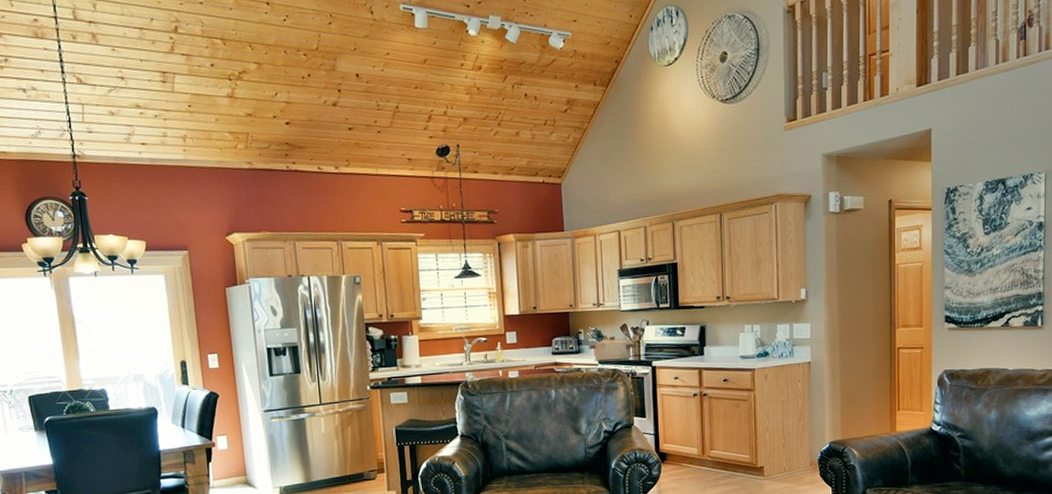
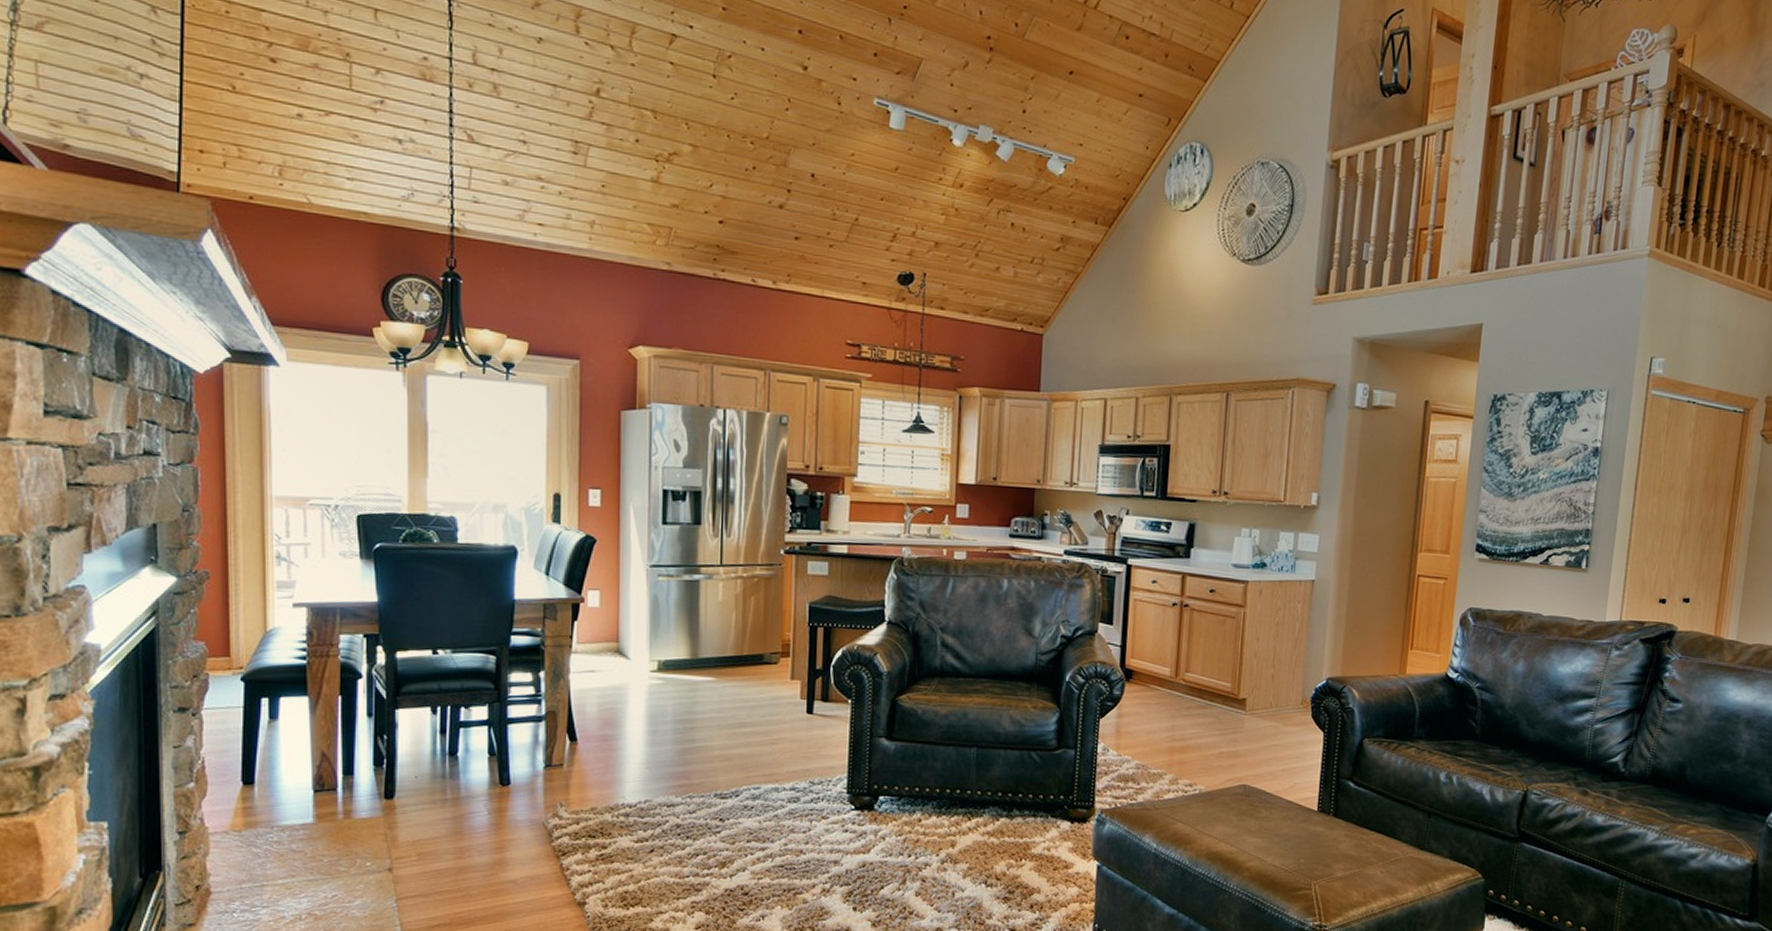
cooking pot: present [589,337,636,363] -> none [1054,524,1111,555]

